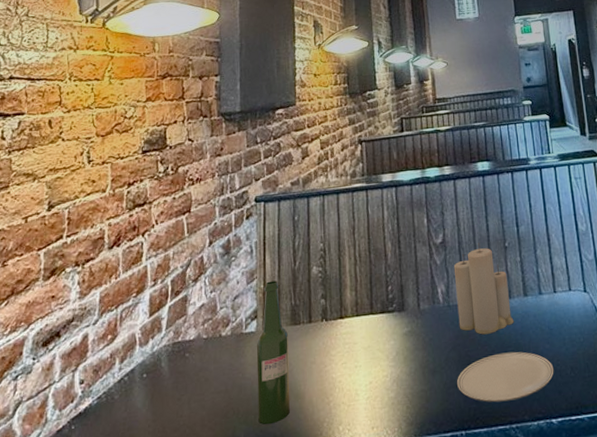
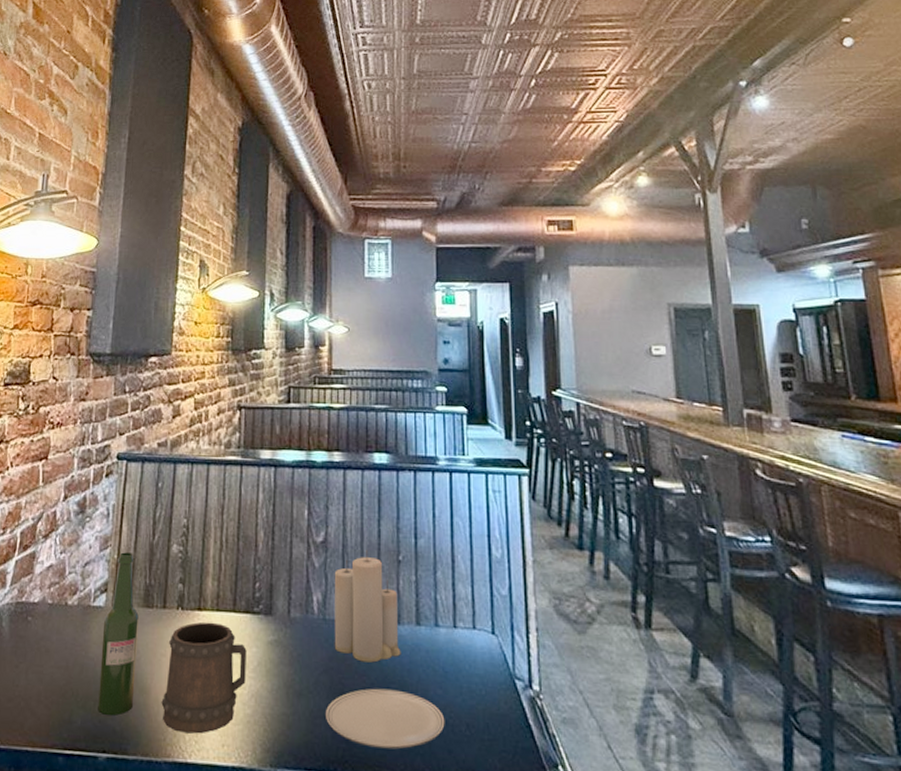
beer mug: none [315,326,387,425] -> present [161,622,247,734]

